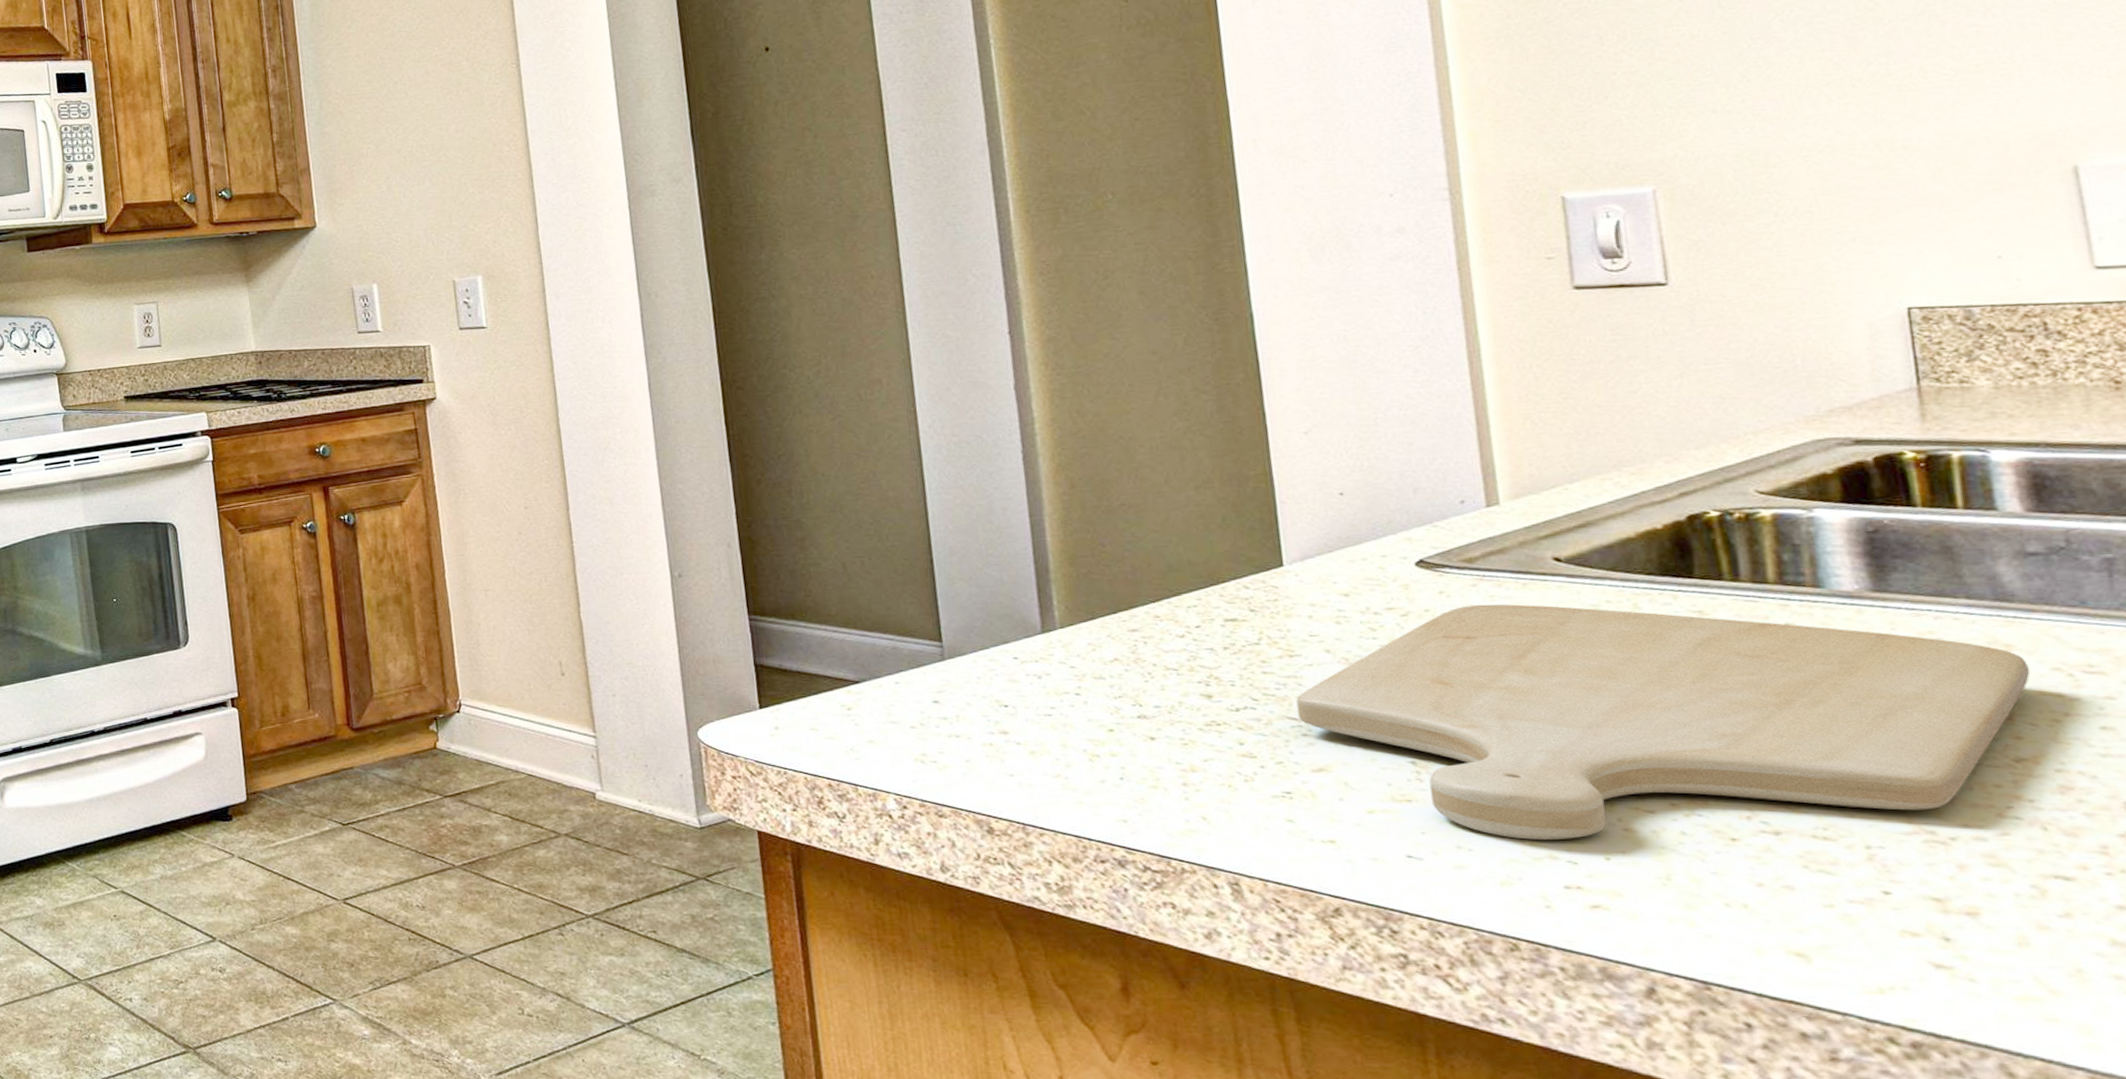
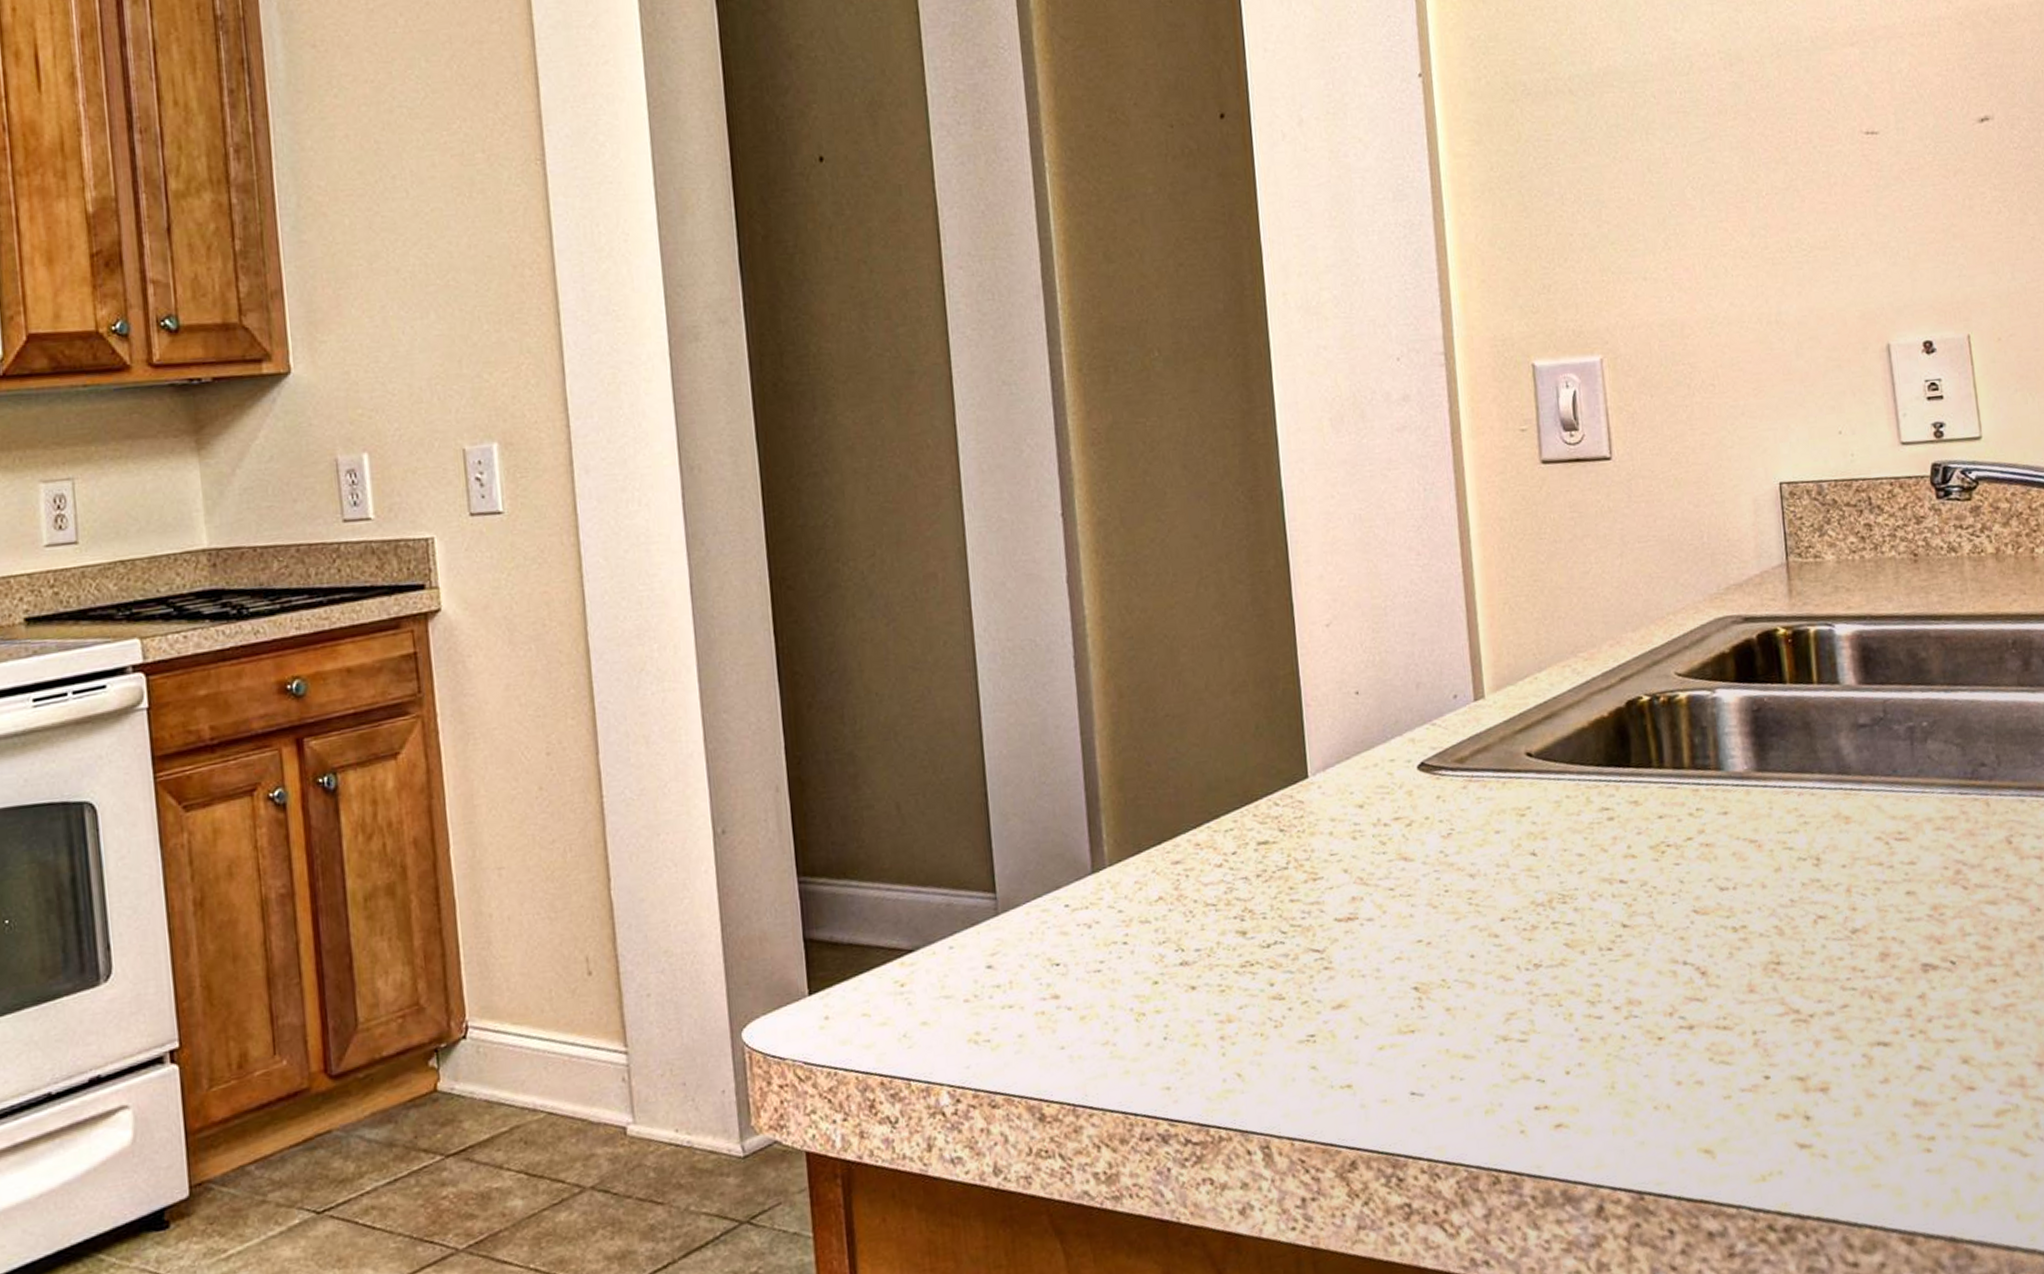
chopping board: present [1296,603,2031,840] -> none [1319,804,1862,1062]

